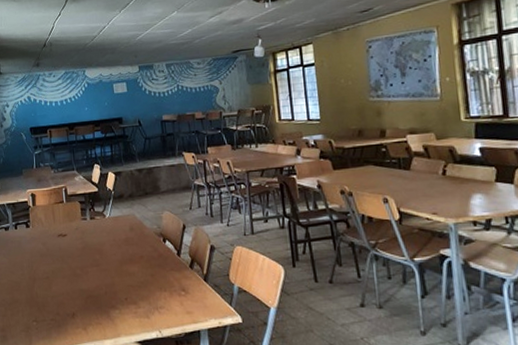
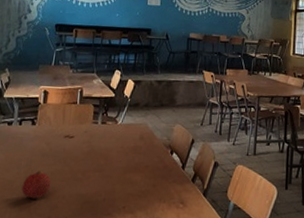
fruit: none [28,271,54,297] -> present [21,171,51,199]

